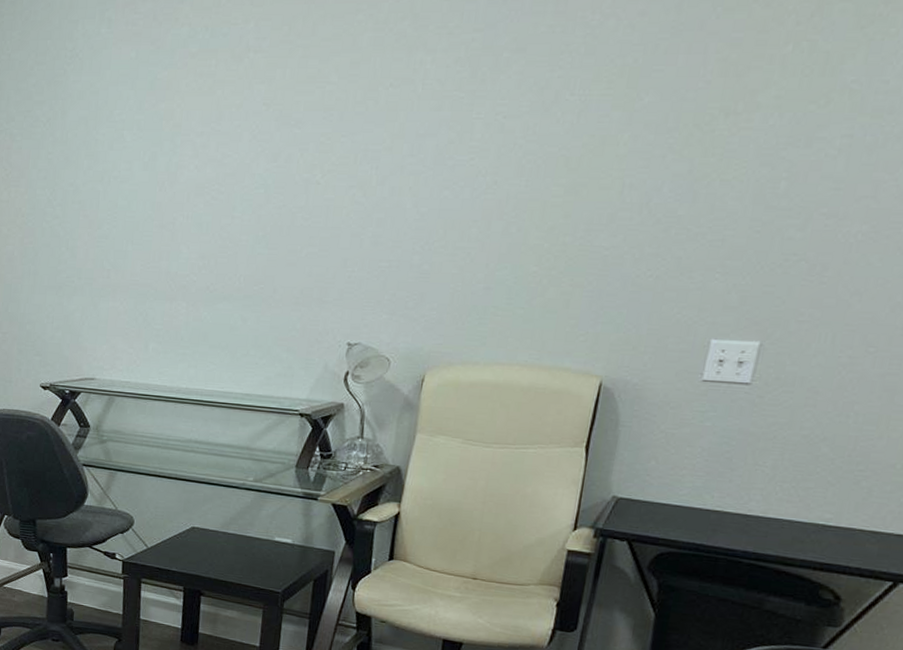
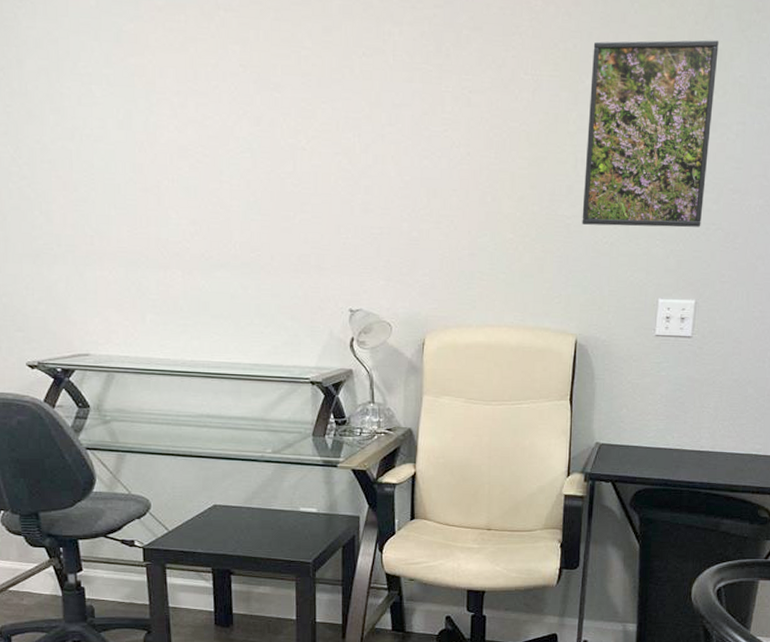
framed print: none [622,41,827,259] -> present [582,40,719,228]

